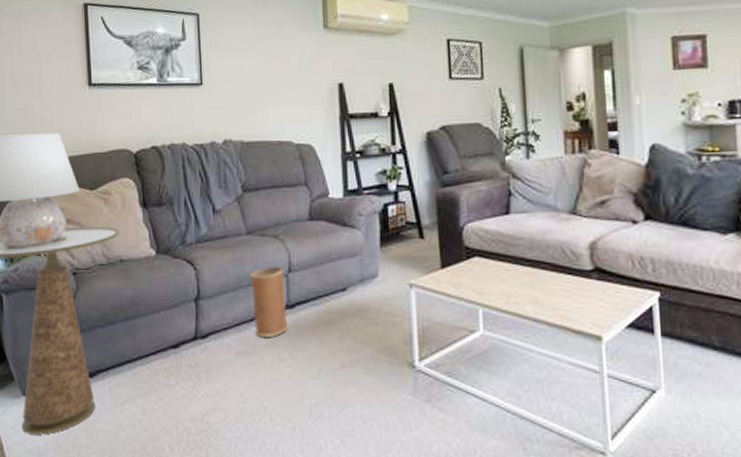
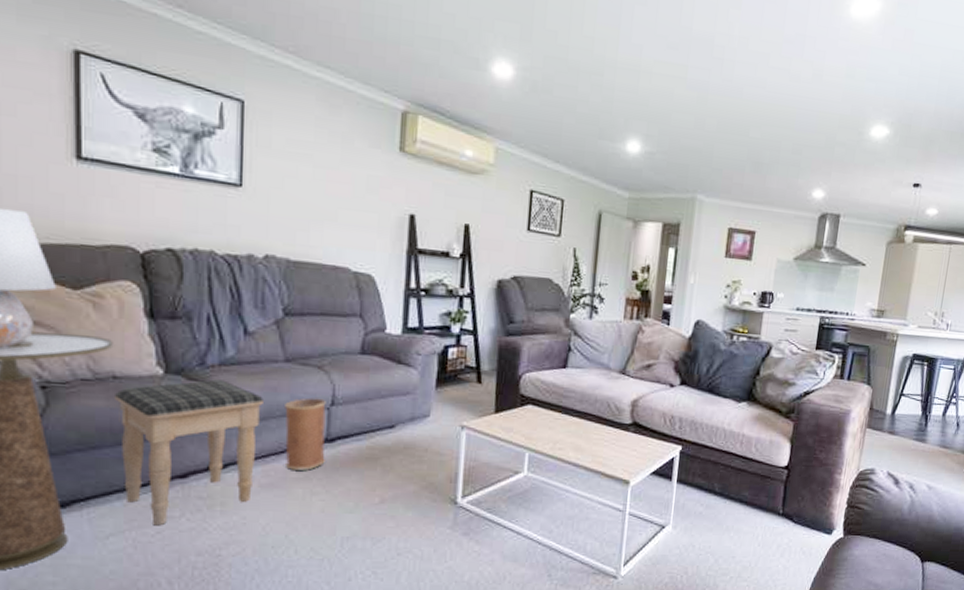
footstool: none [121,256,233,393] -> present [113,379,263,526]

